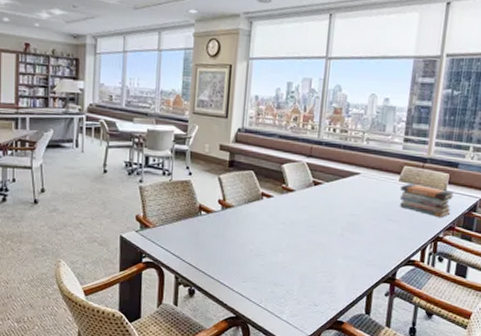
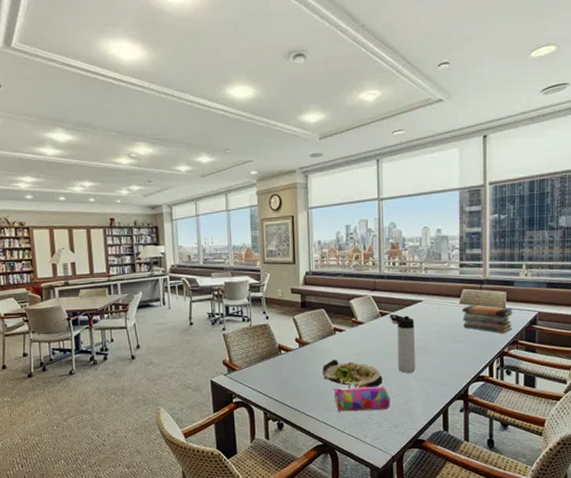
salad plate: none [244,226,308,261] -> present [323,358,383,389]
pencil case: none [253,258,313,287] -> present [333,386,390,412]
thermos bottle: none [322,185,349,249] -> present [389,315,416,373]

